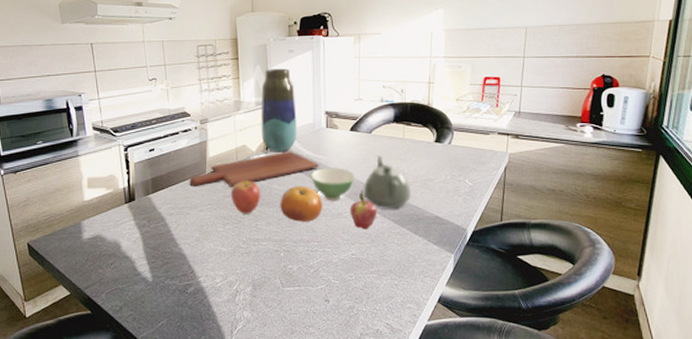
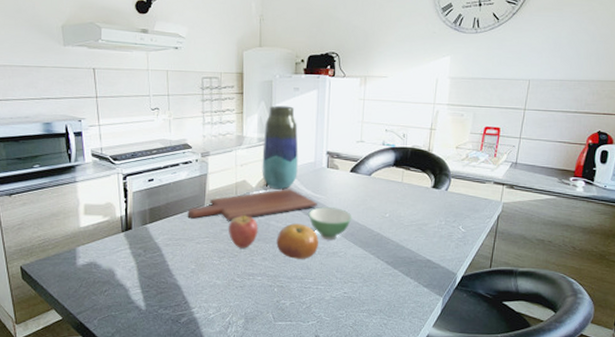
fruit: present [350,190,377,230] -> none [345,231,372,270]
teapot: present [363,156,412,208] -> none [359,198,407,250]

